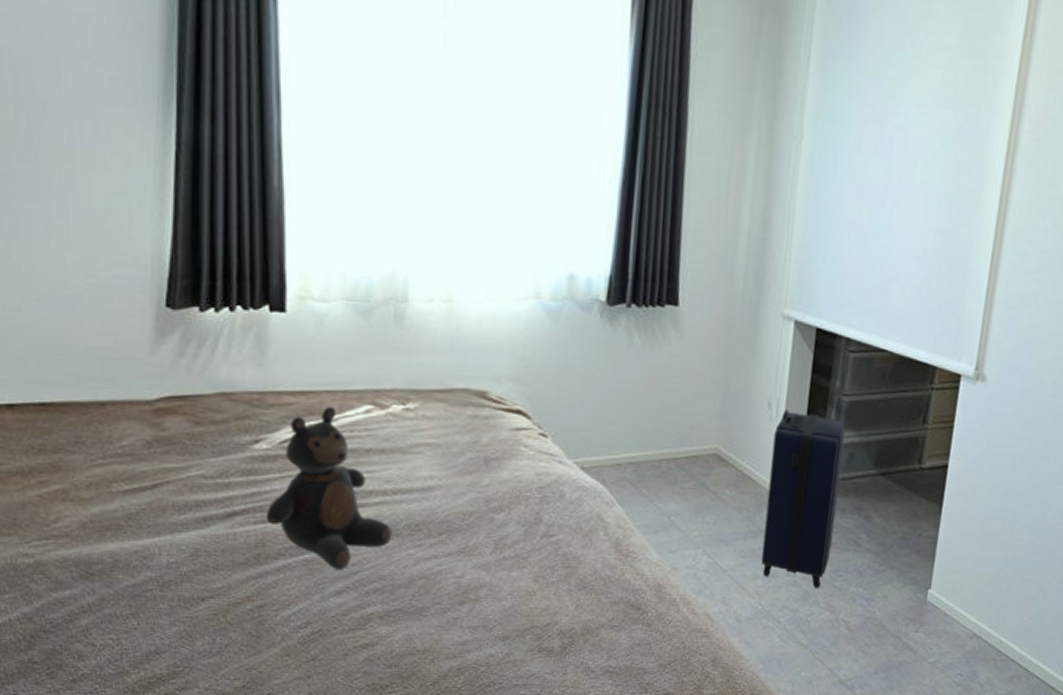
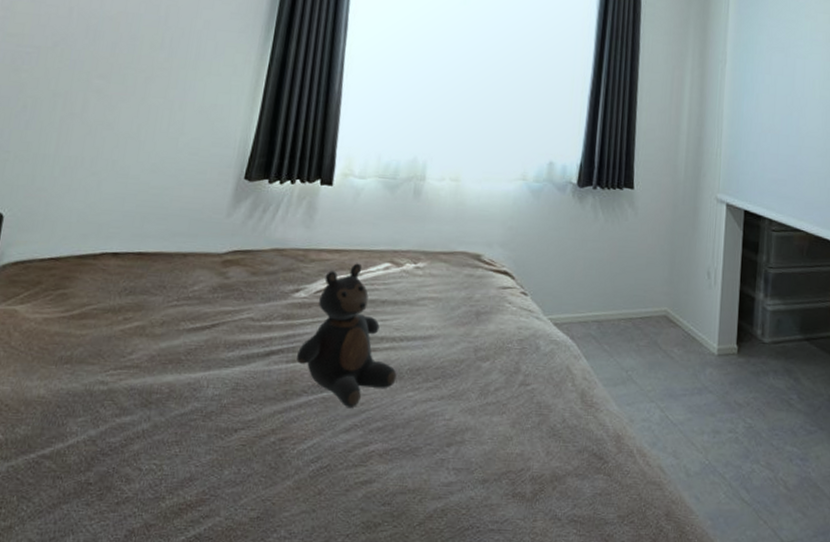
suitcase: present [761,408,846,588] -> none [706,278,773,446]

